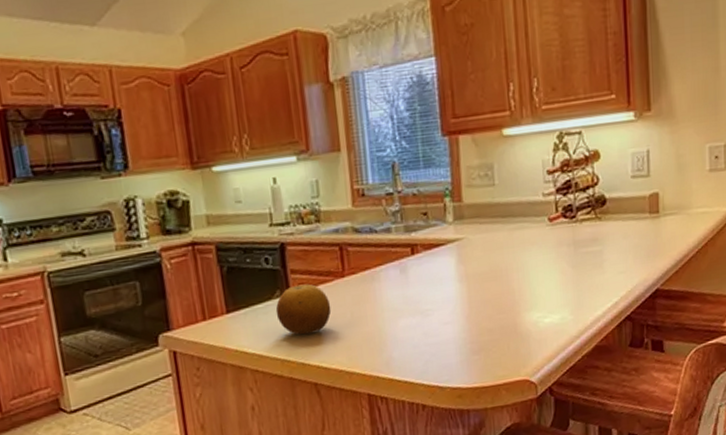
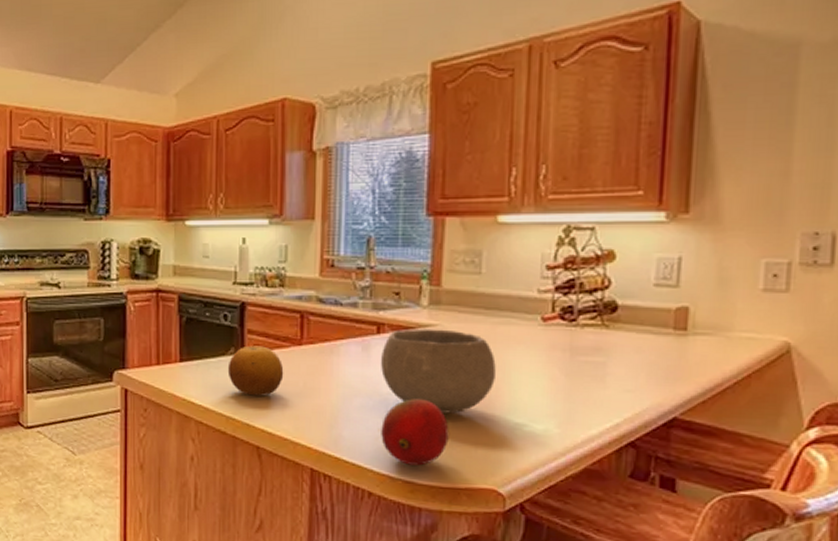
bowl: none [418,241,517,319] -> present [381,328,496,414]
fruit: none [426,309,485,373] -> present [381,399,449,466]

